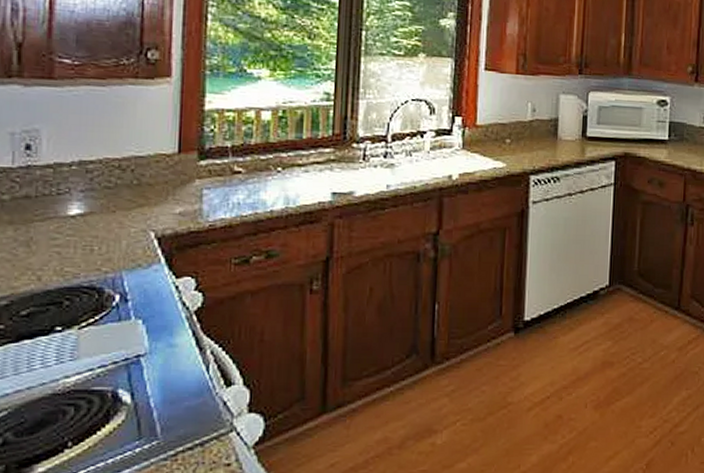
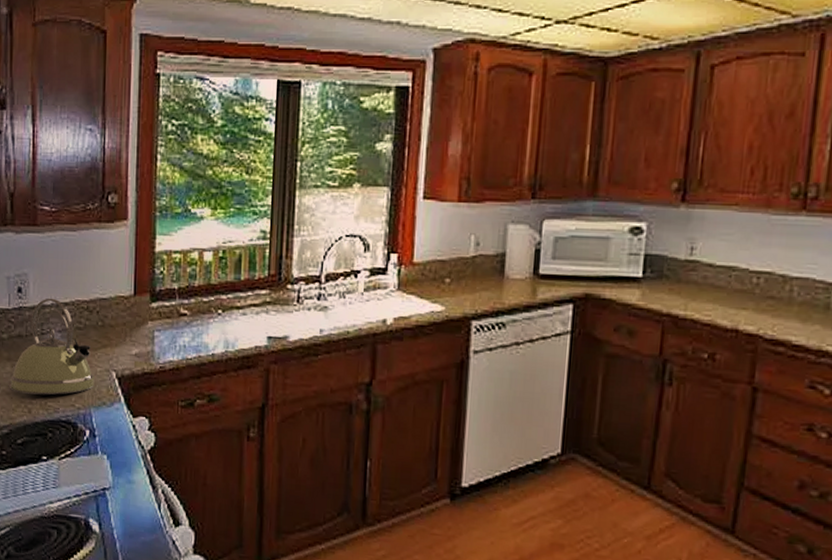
kettle: none [11,155,127,260] -> present [9,298,95,395]

